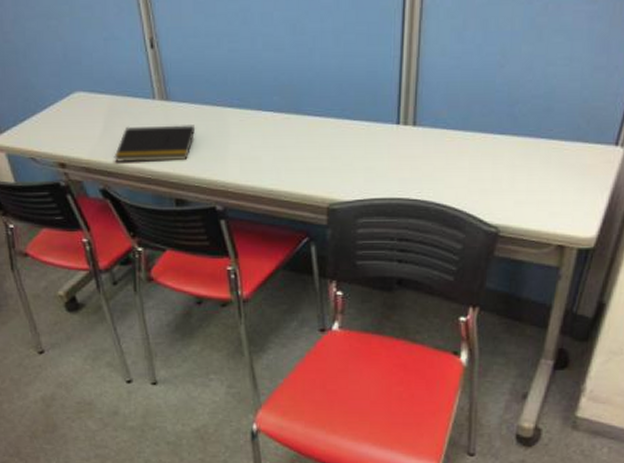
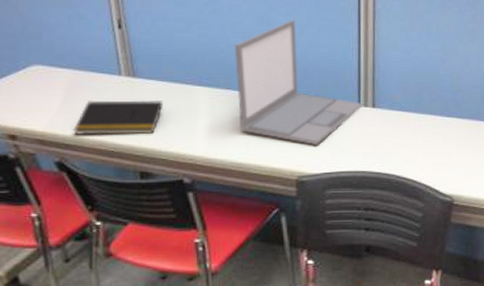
laptop: none [266,26,403,169] -> present [235,19,363,145]

